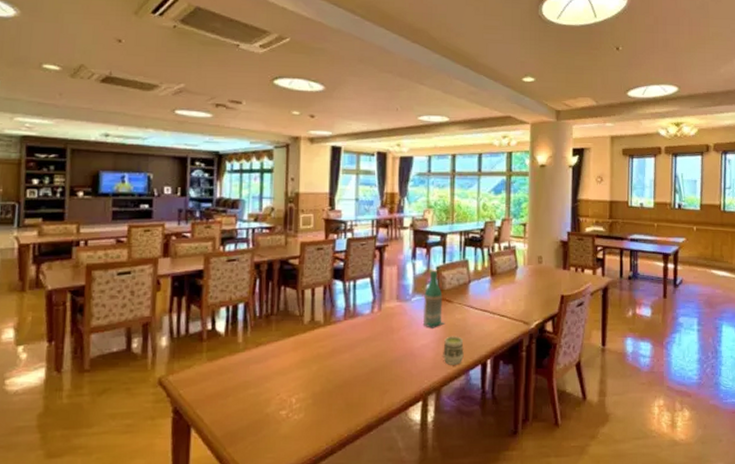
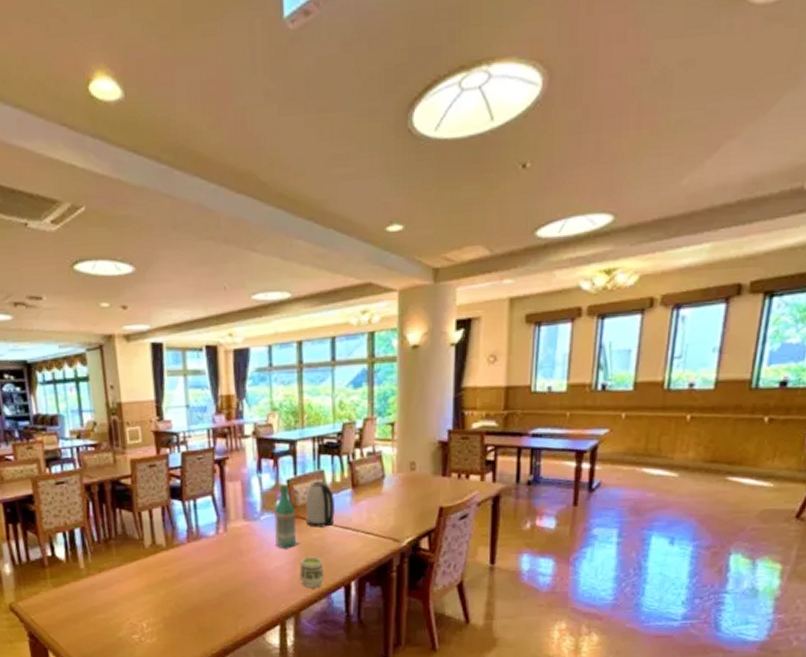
kettle: none [451,269,476,309] -> present [305,481,335,528]

